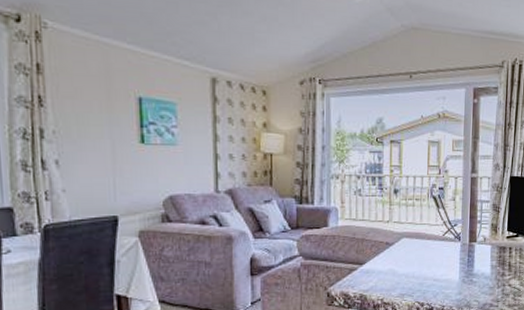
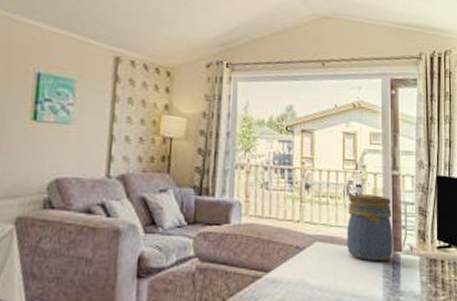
jar: none [430,196,470,251] -> present [347,194,394,261]

